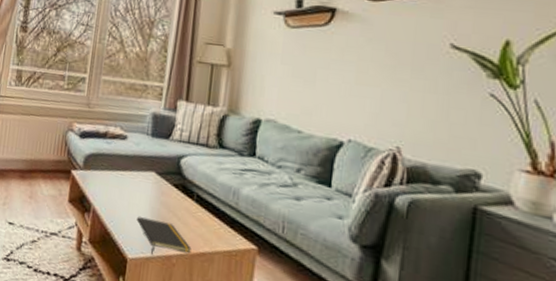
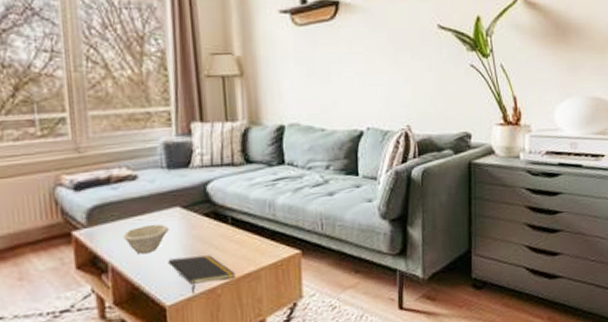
bowl: none [106,180,143,206] -> present [122,224,169,255]

